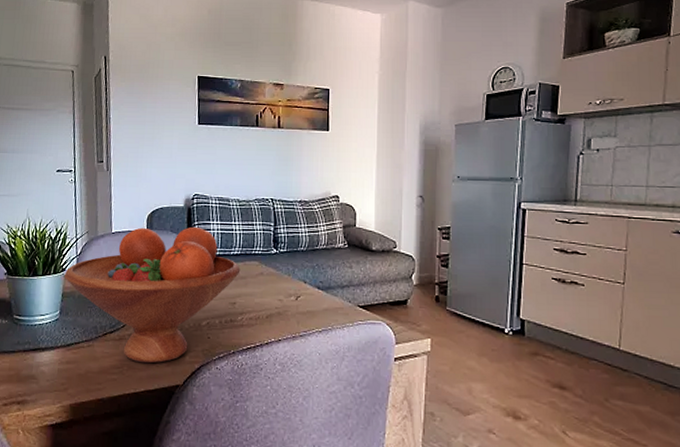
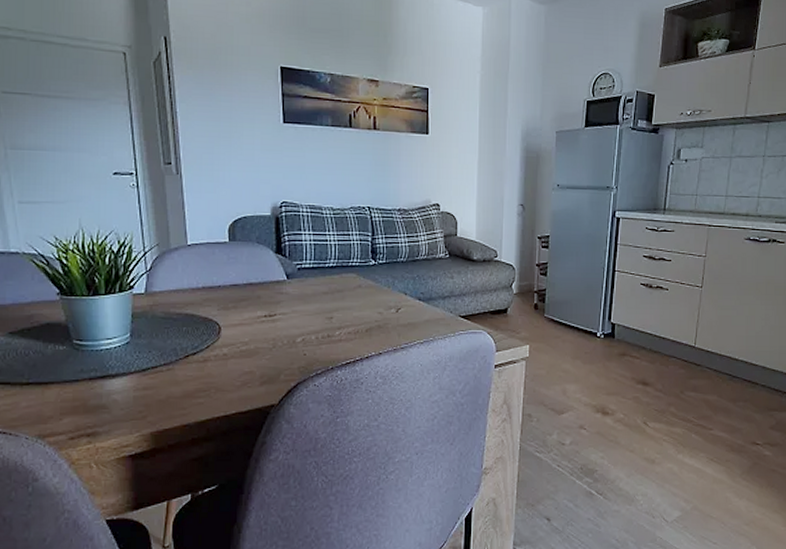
fruit bowl: present [64,226,241,364] -> none [132,237,337,385]

